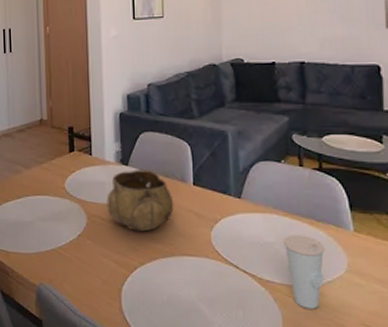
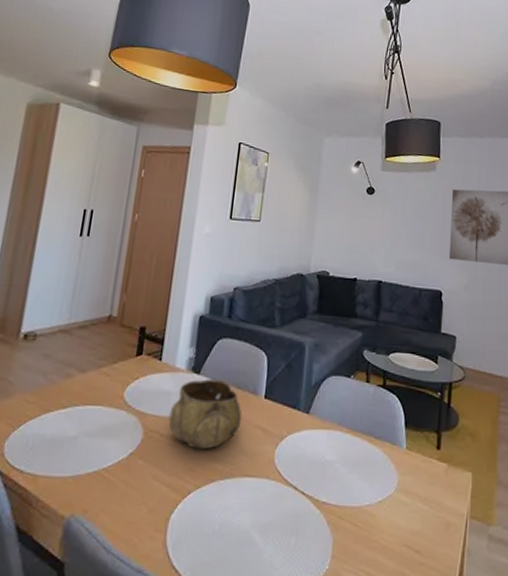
cup: present [283,235,325,309] -> none [342,452,380,531]

